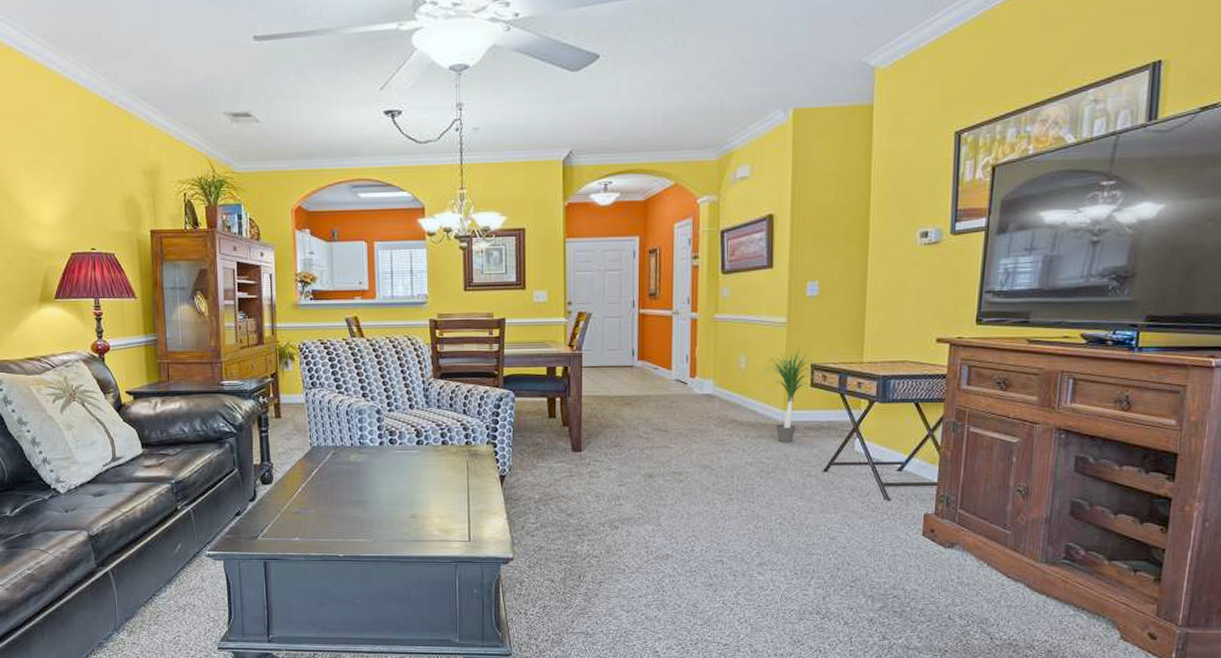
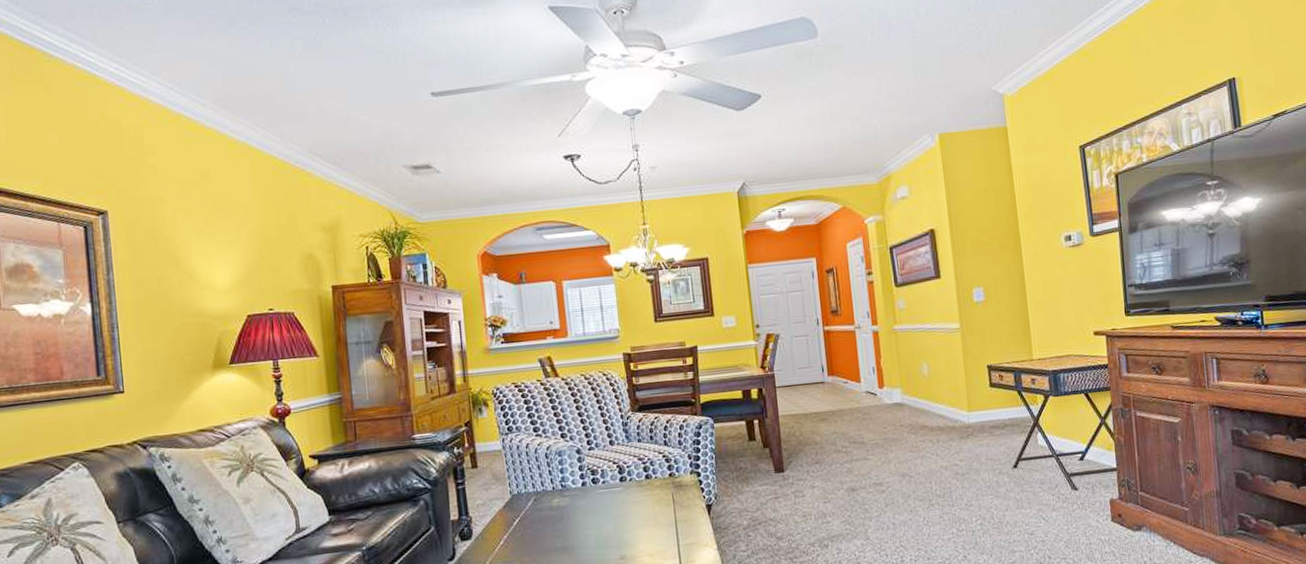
potted plant: present [757,347,817,443] -> none [940,350,993,444]

